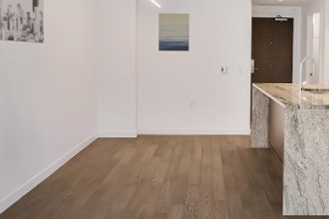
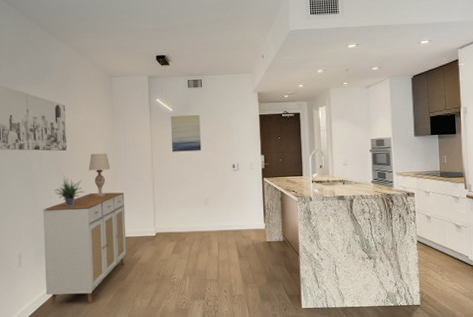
sideboard: none [15,90,106,205] -> present [42,192,127,304]
potted plant: none [28,70,63,104] -> present [53,175,85,207]
table lamp: none [67,48,92,95] -> present [88,153,111,198]

